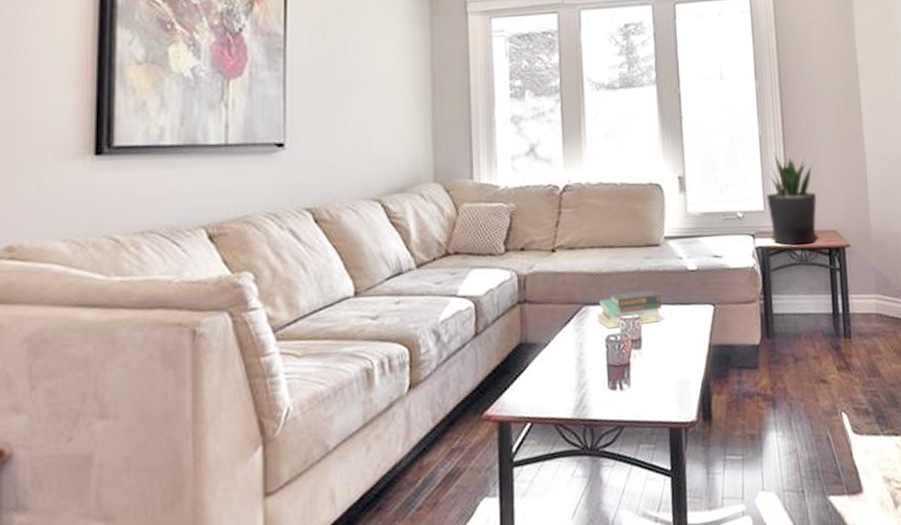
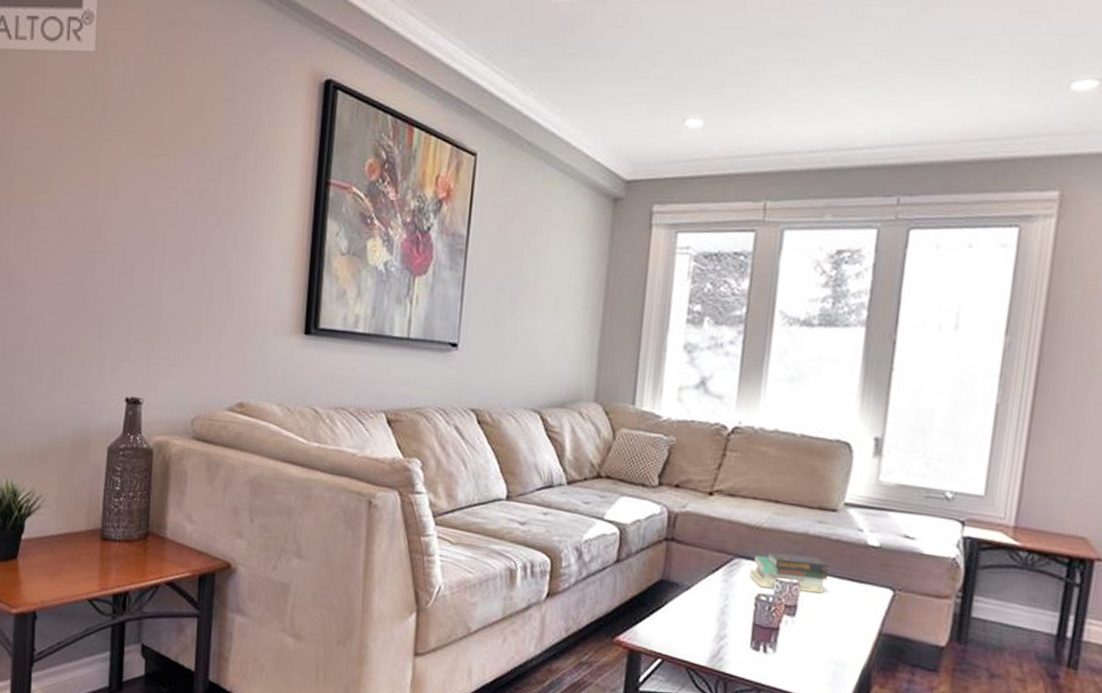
planter: present [765,153,817,246] -> none [988,428,1068,547]

